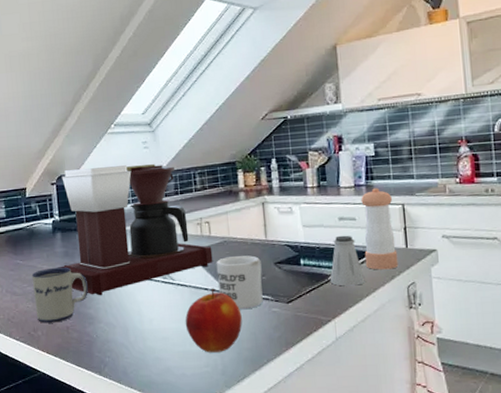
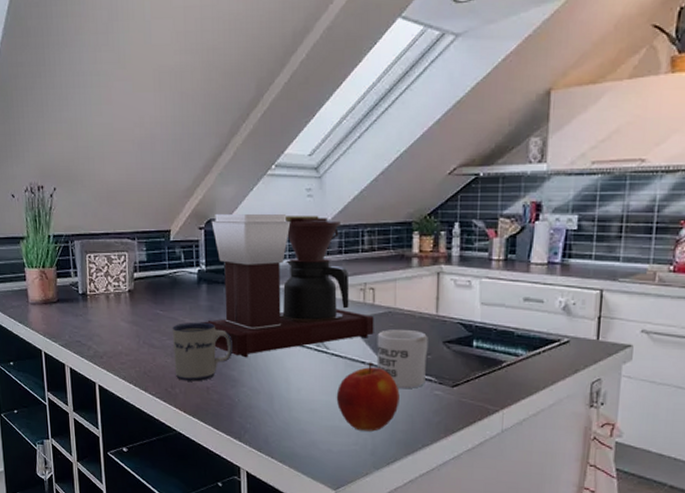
saltshaker: present [330,235,365,286] -> none [503,318,544,376]
pepper shaker: present [361,187,399,270] -> none [546,267,591,362]

